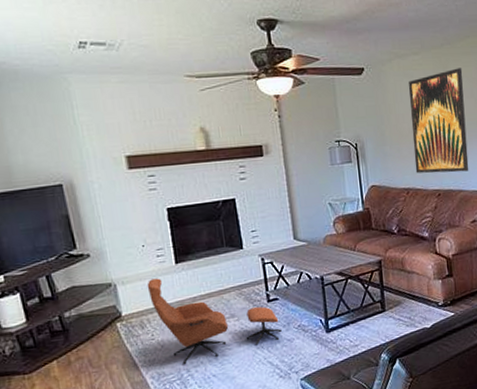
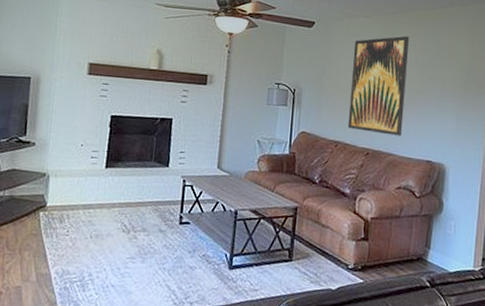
lounge chair: present [147,278,282,364] -> none [74,177,186,267]

